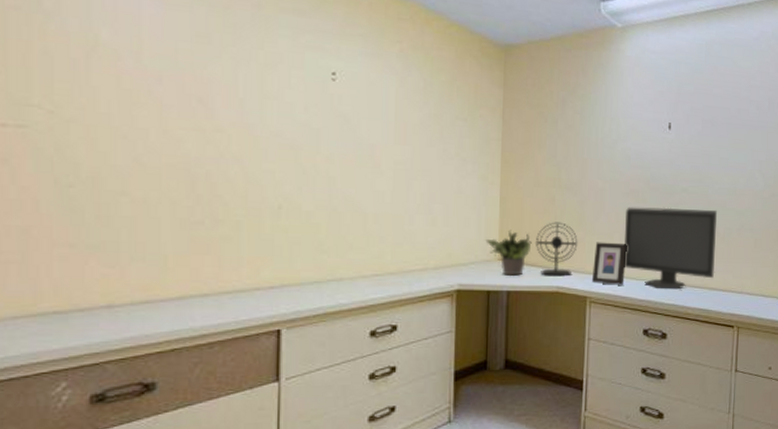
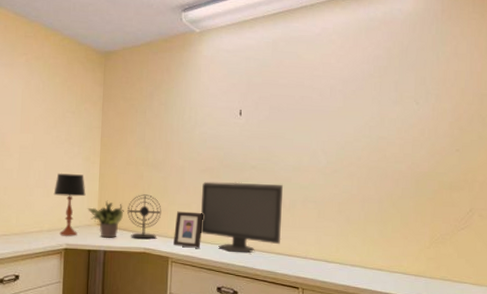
table lamp: none [441,196,483,275] -> present [53,173,86,237]

